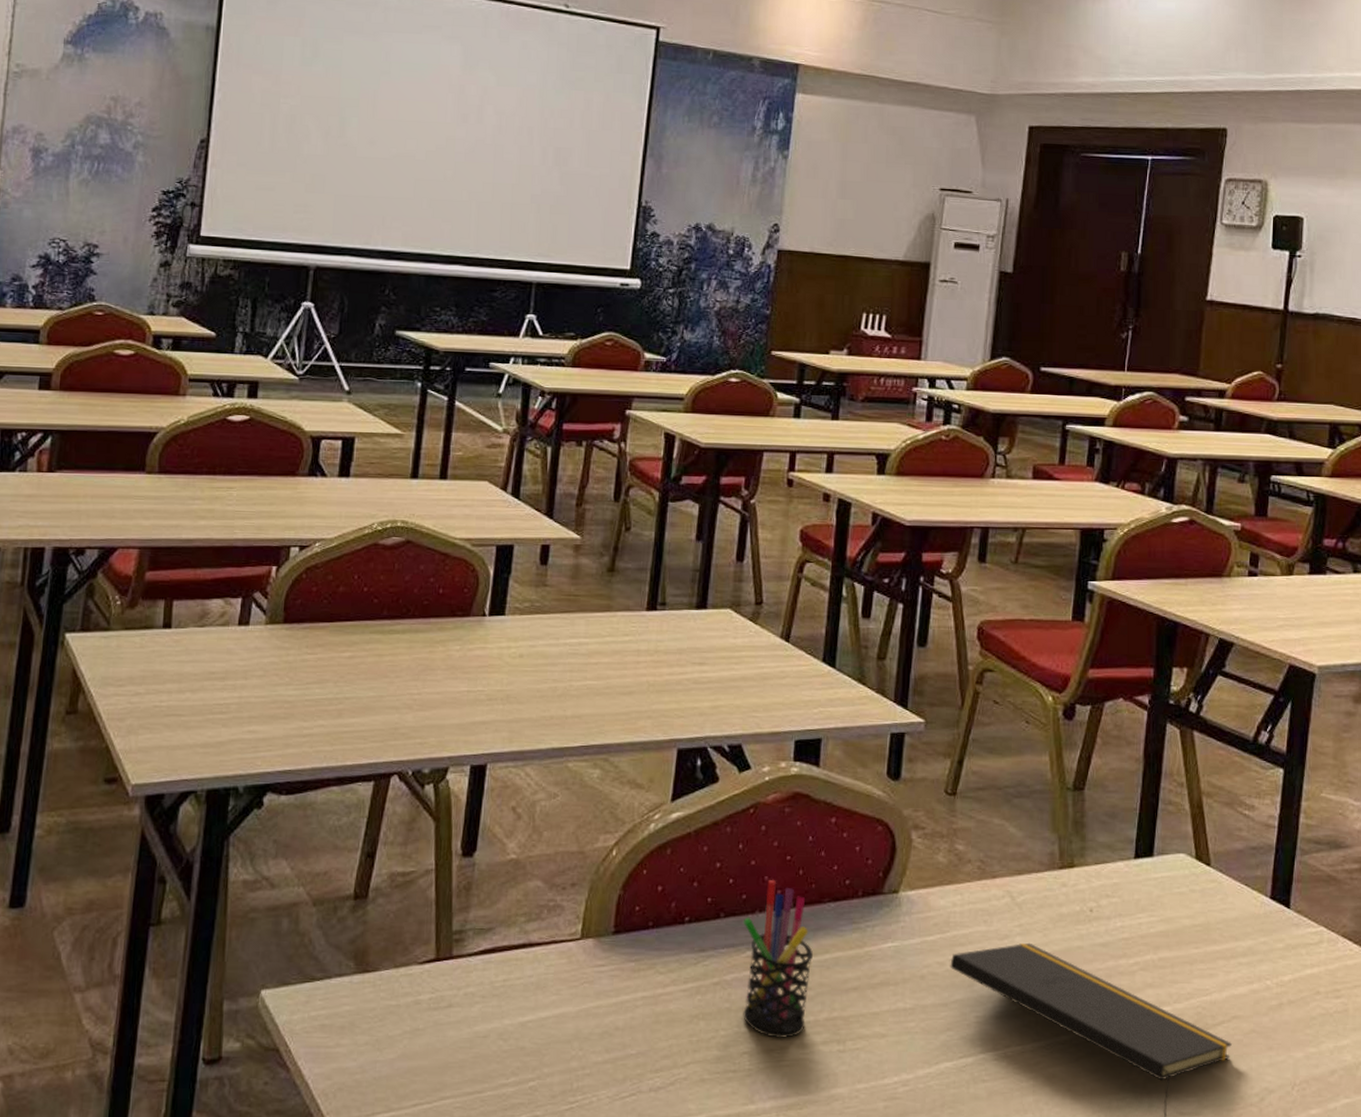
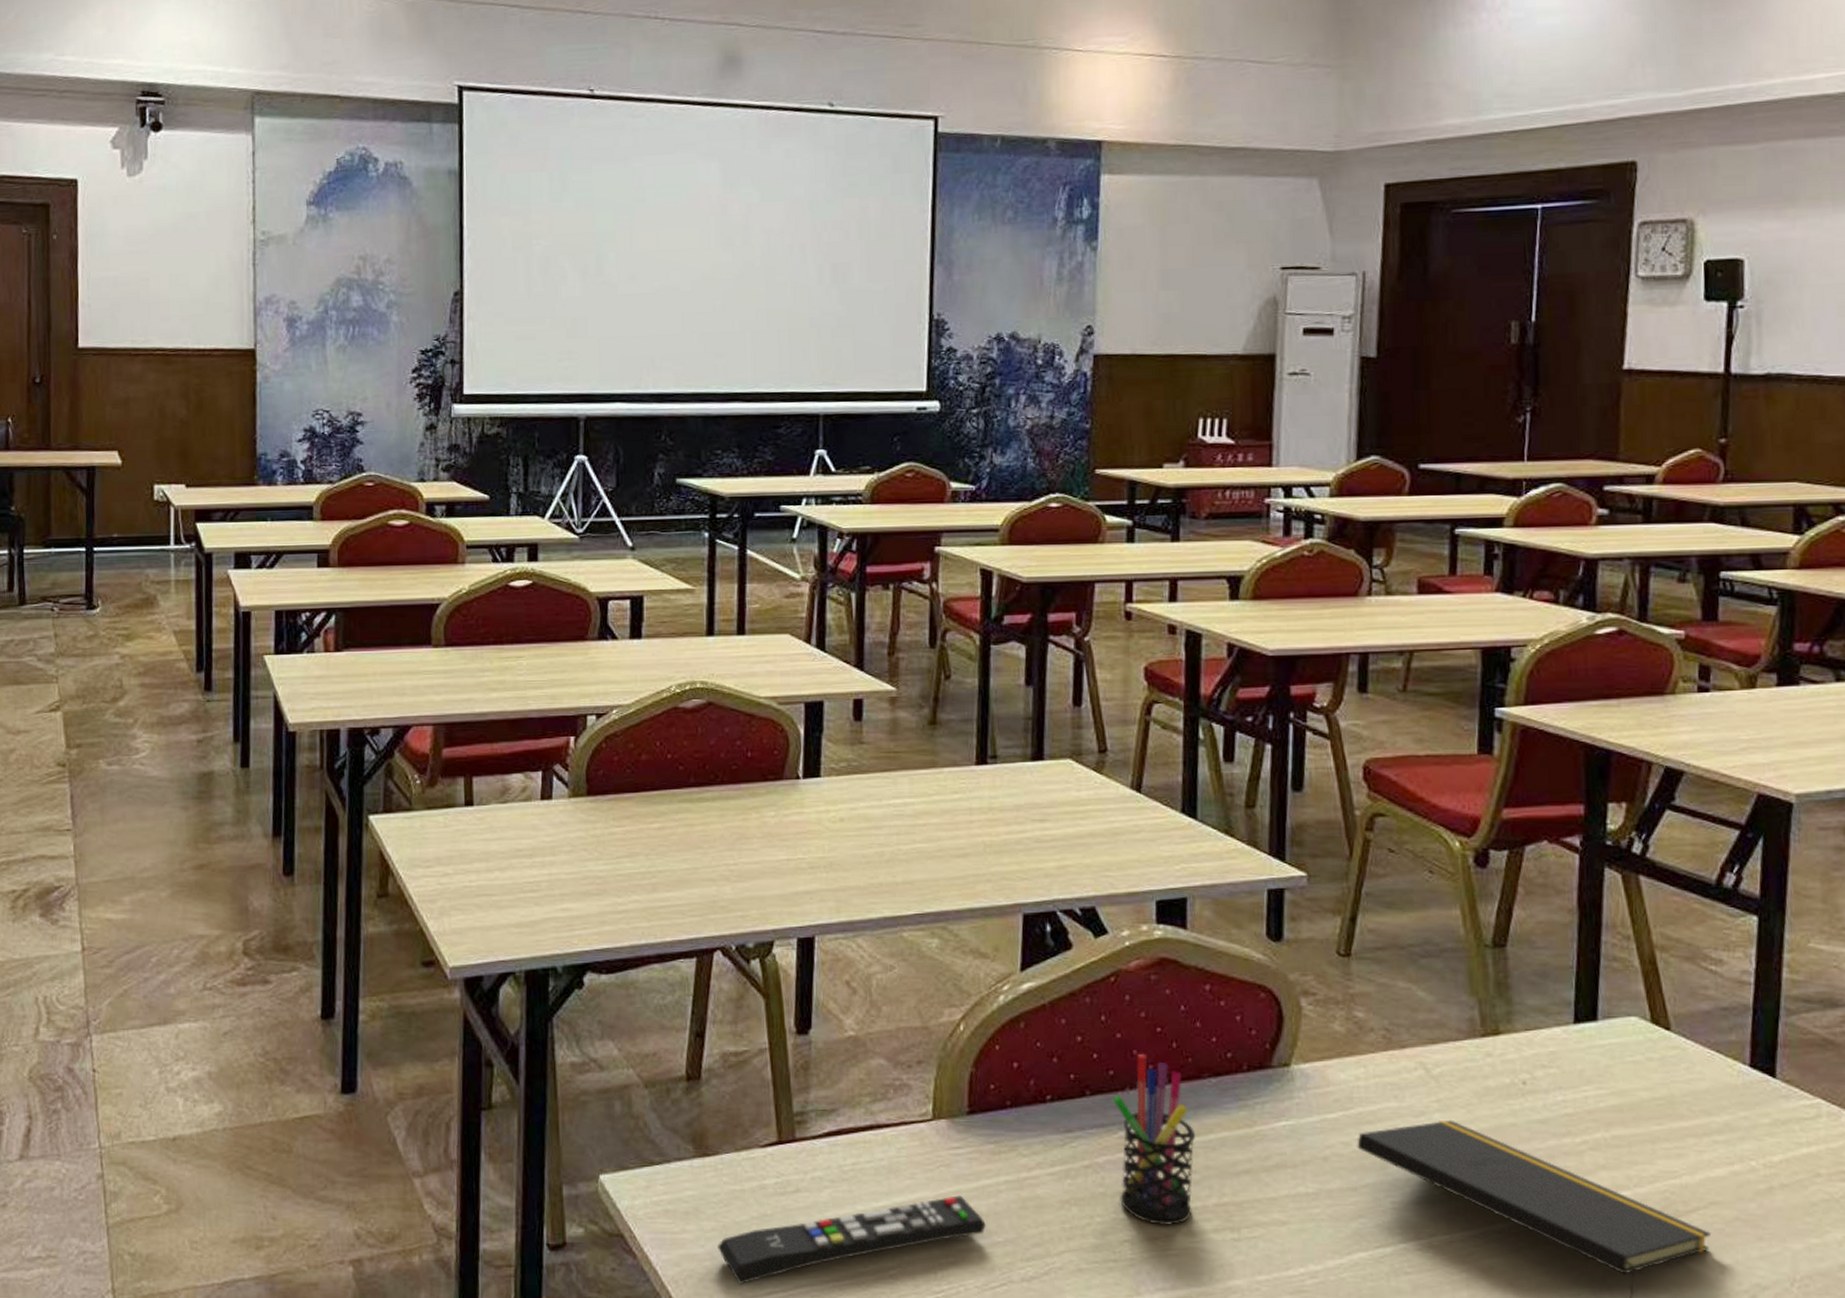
remote control: none [369,1010,621,1096] -> present [718,1195,986,1284]

